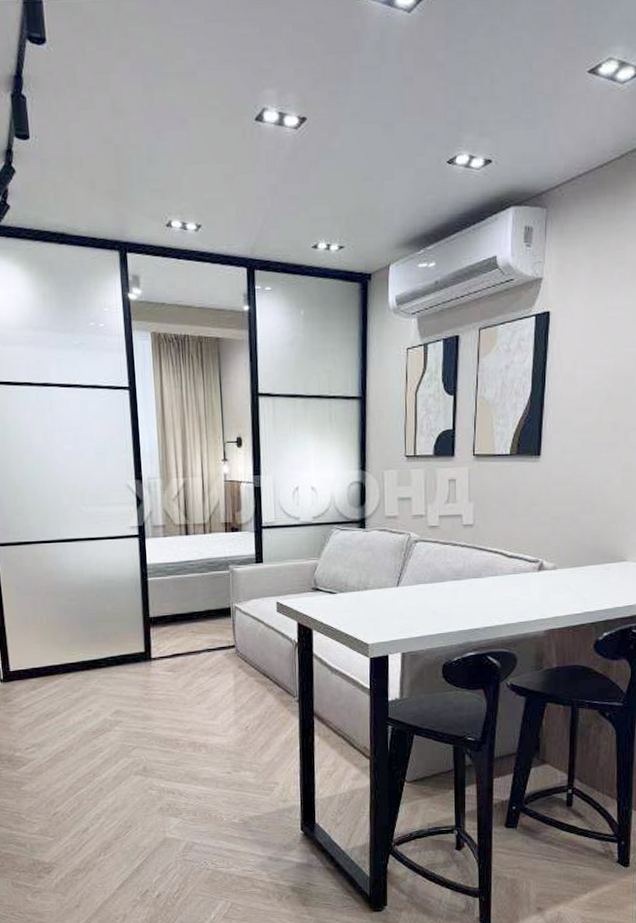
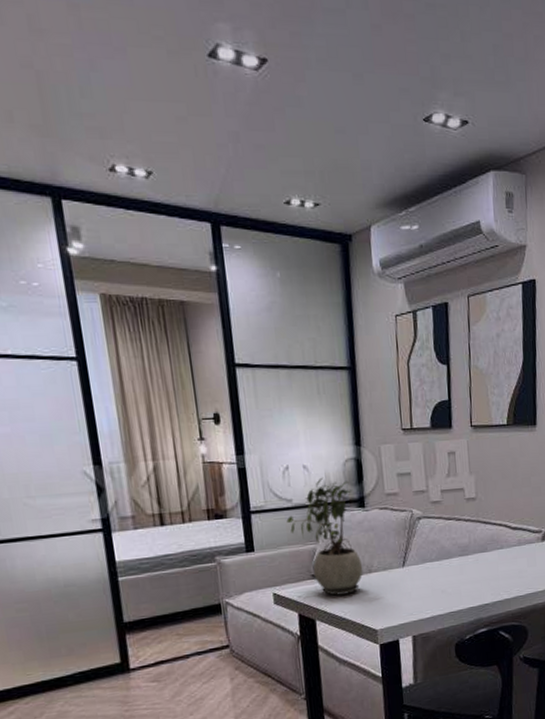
potted plant: none [293,498,360,609] -> present [286,477,363,596]

